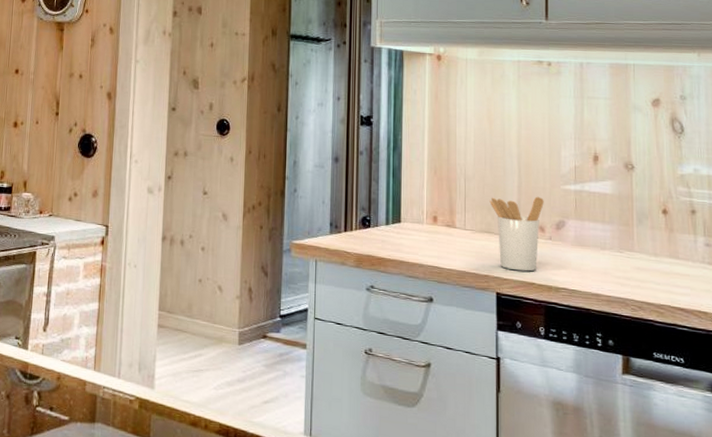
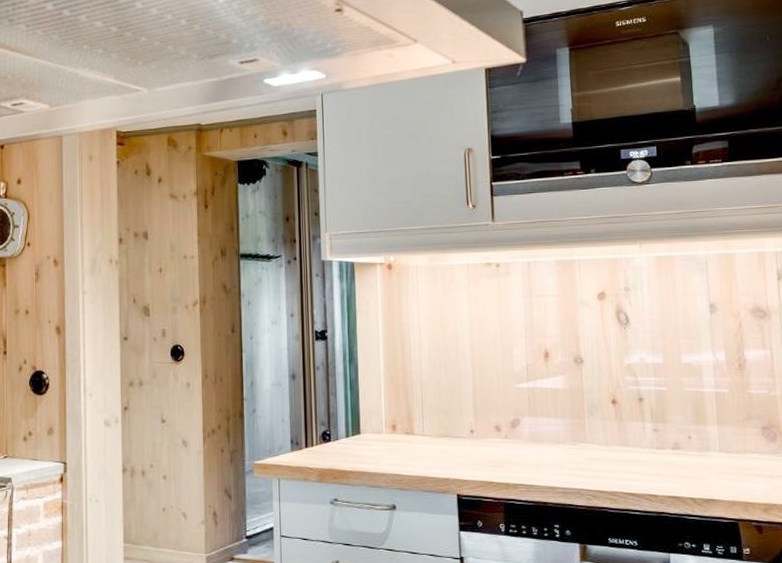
utensil holder: present [489,196,544,272] -> none [446,397,499,472]

